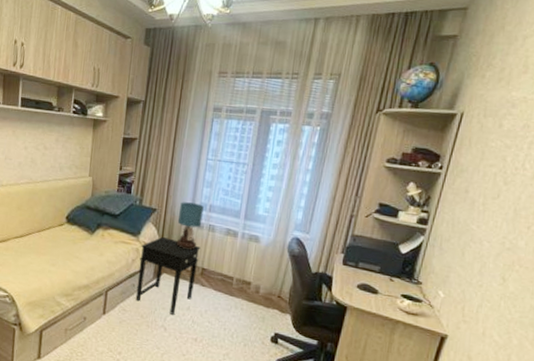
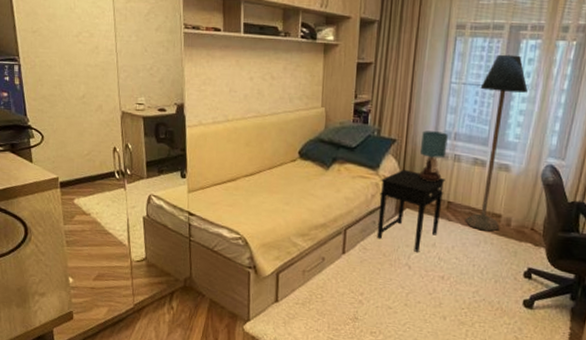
floor lamp: none [217,135,277,297] -> present [465,54,528,231]

